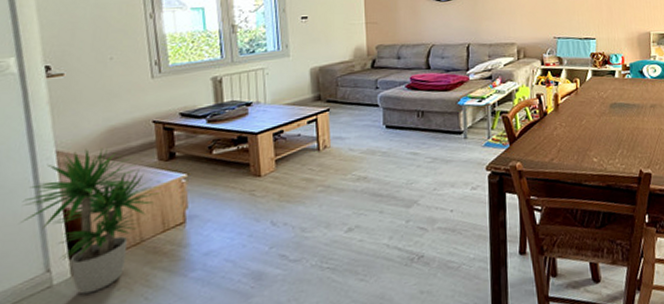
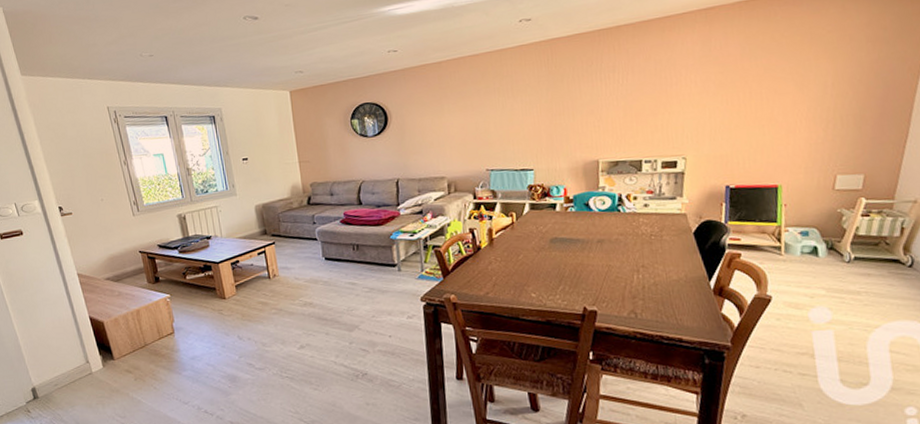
potted plant: present [21,147,161,294] -> none [62,271,154,381]

